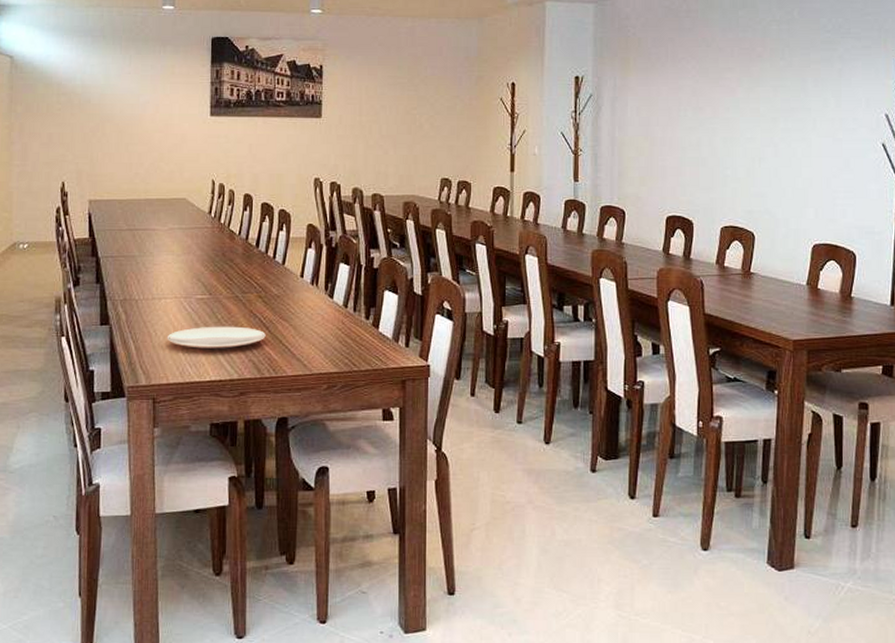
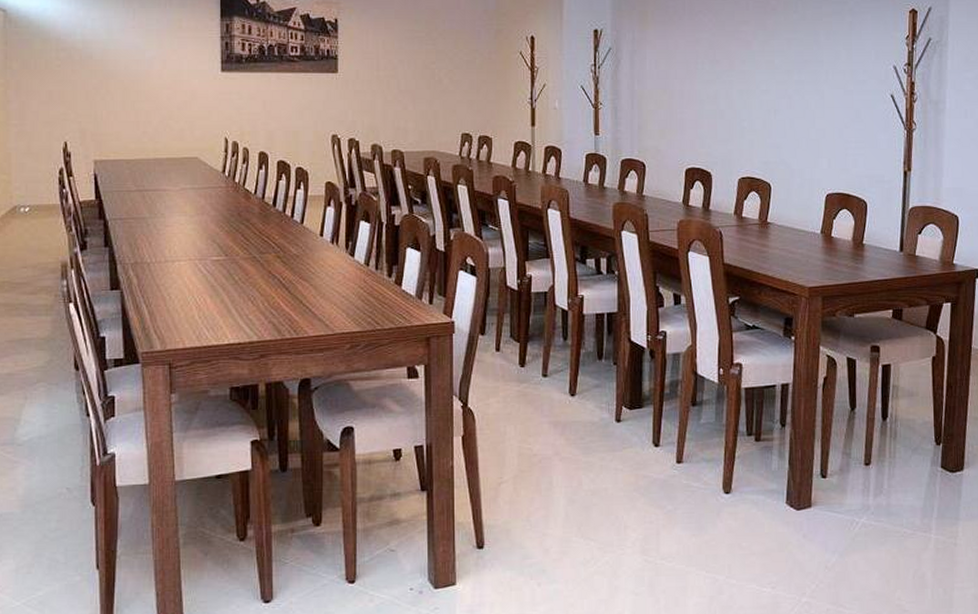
plate: present [166,326,266,350] -> none [181,287,285,313]

